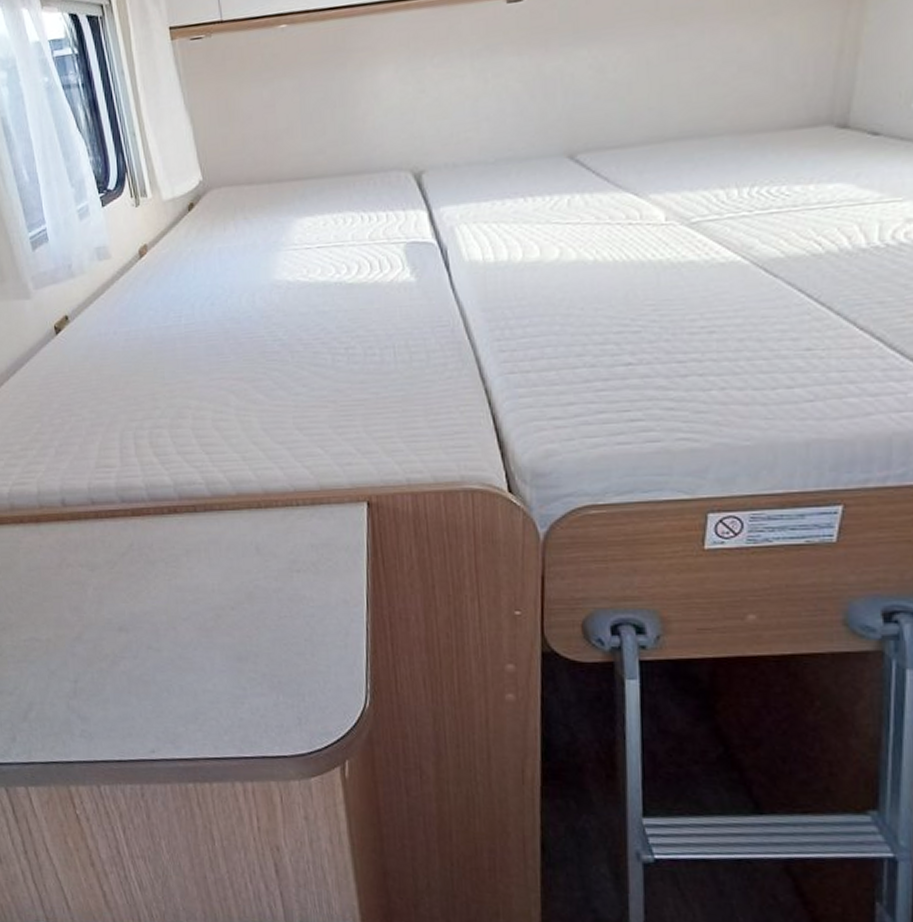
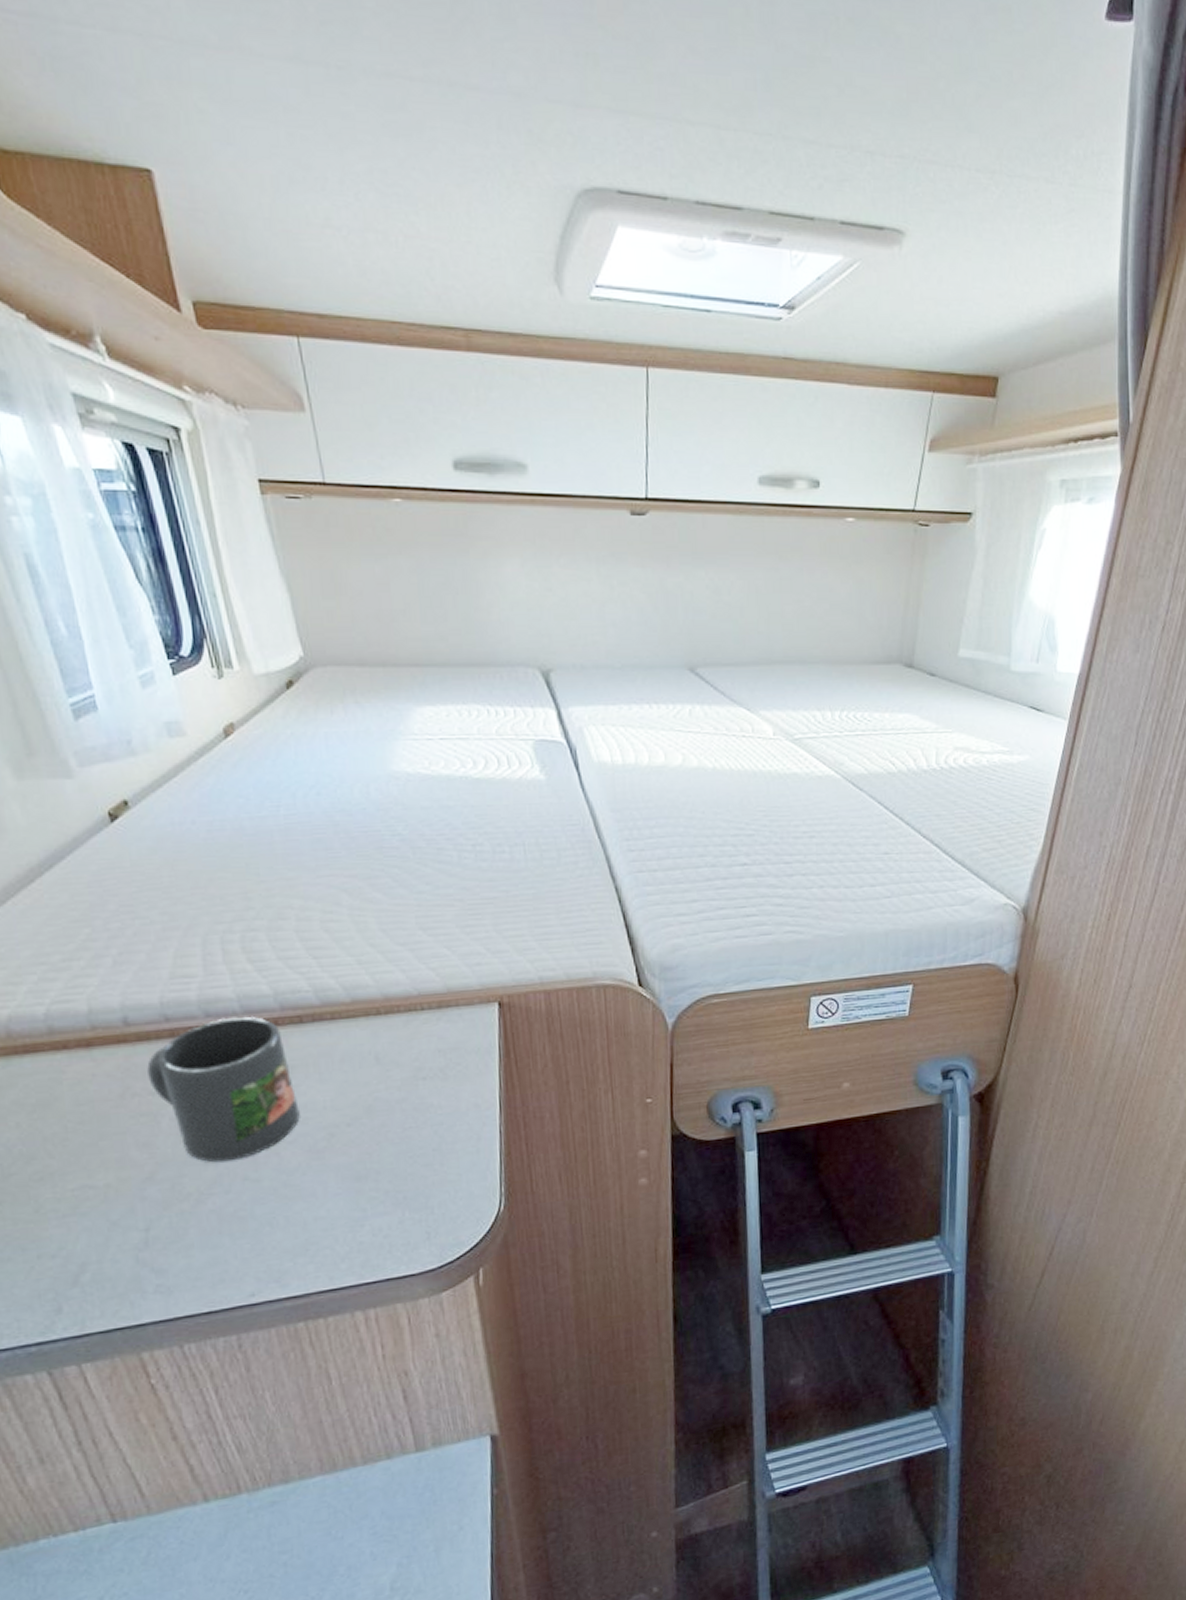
mug: none [78,503,193,631] -> present [147,1016,300,1162]

